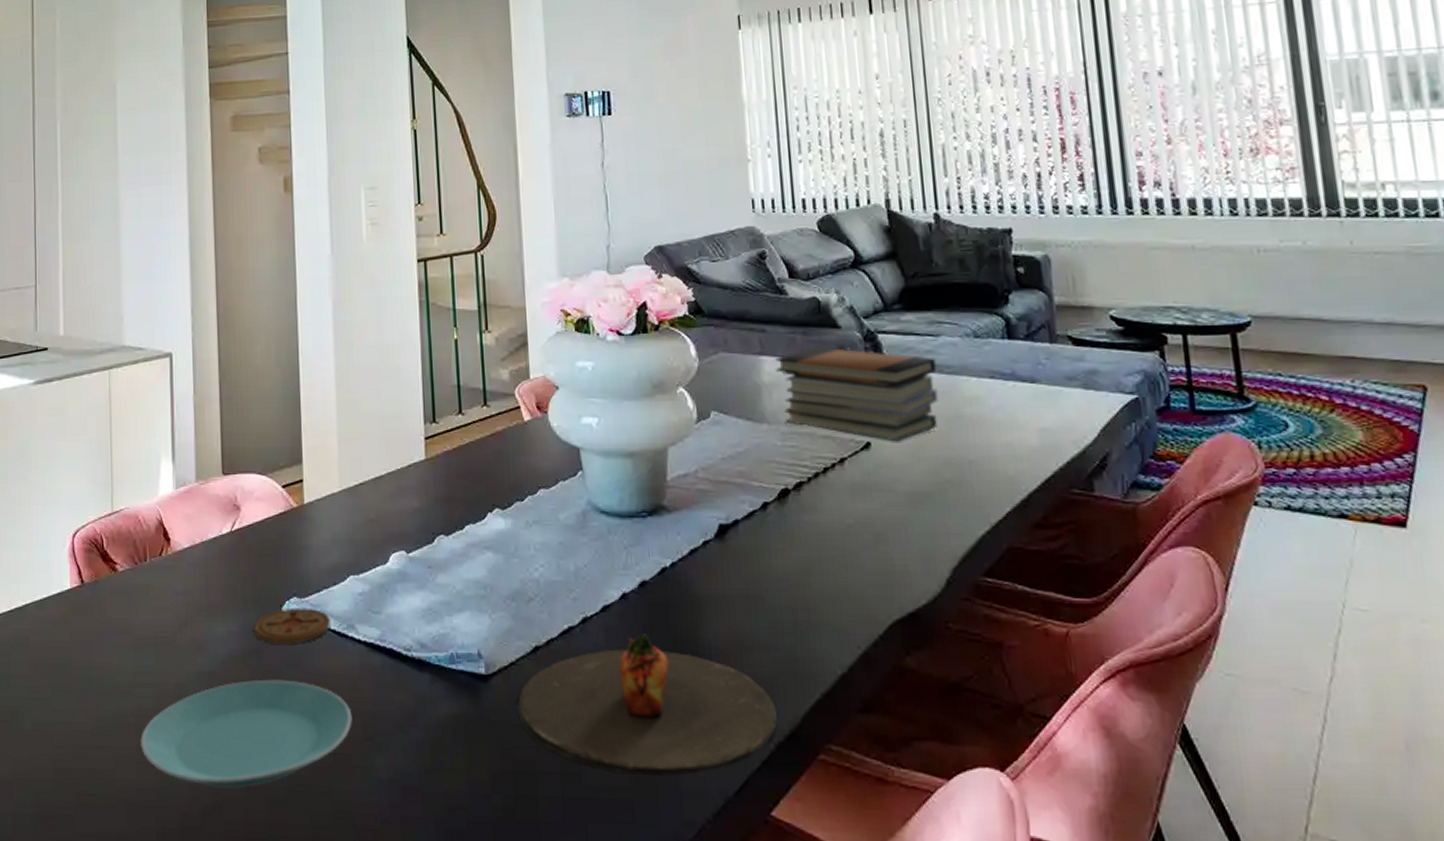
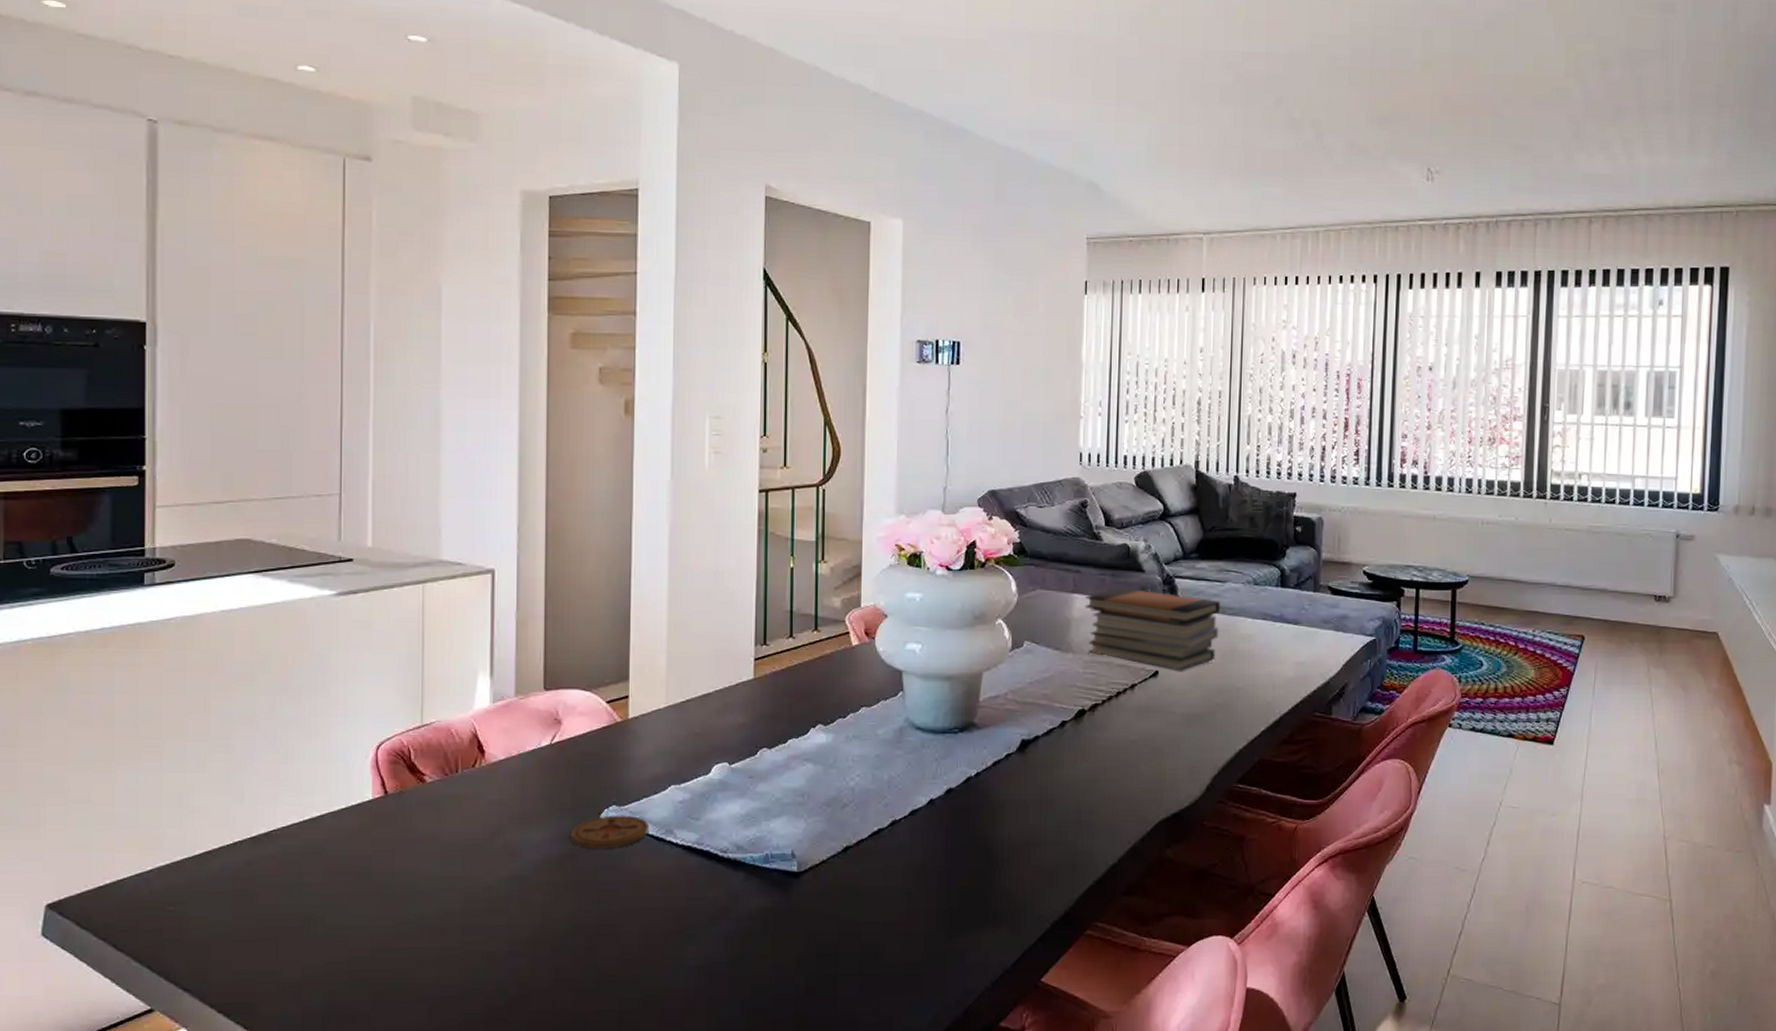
plate: present [139,679,352,788] -> none [444,881,665,981]
plate: present [517,634,778,776] -> none [824,834,1055,954]

